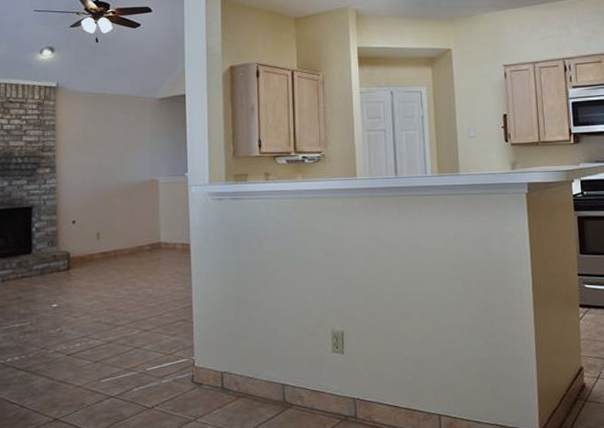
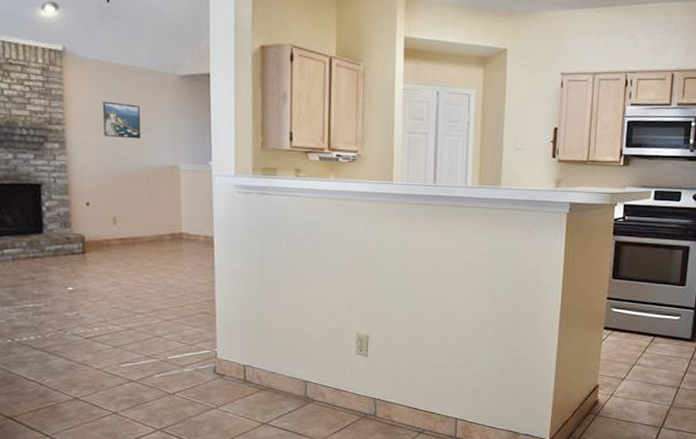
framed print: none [89,127,124,159] -> present [102,101,141,139]

